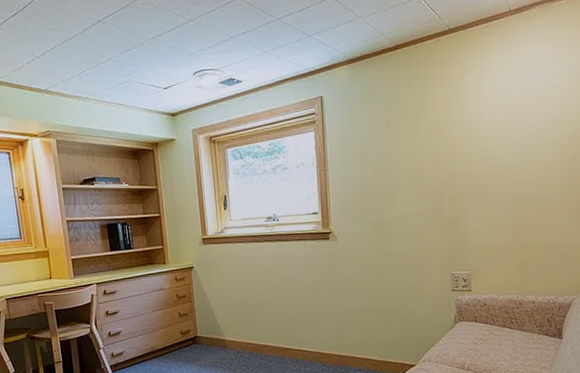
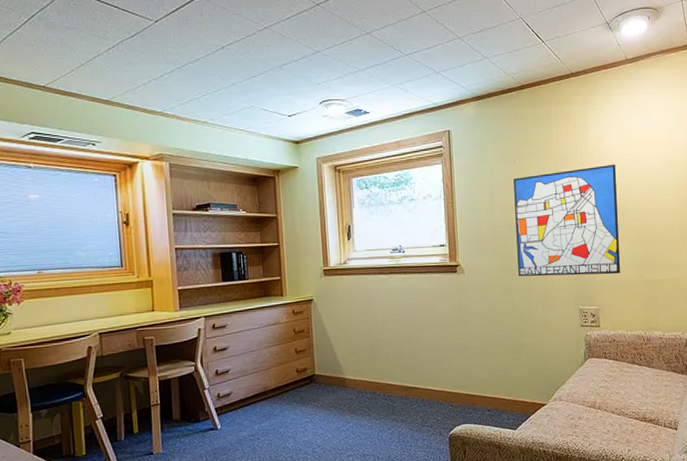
wall art: none [387,125,494,243] -> present [513,164,620,277]

